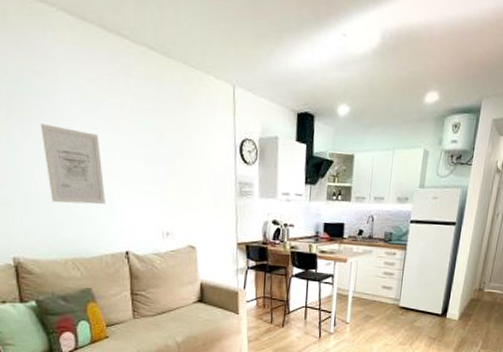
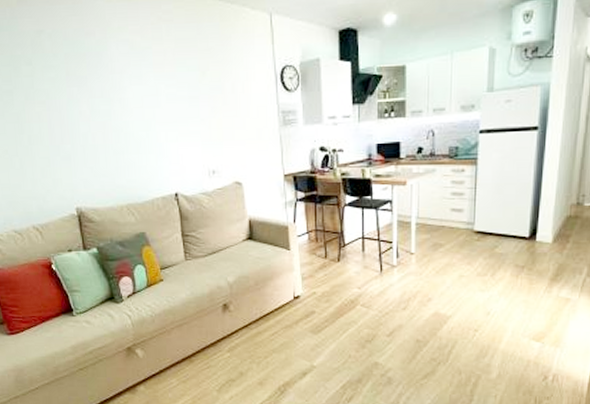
wall art: present [40,123,105,205] -> none [94,79,154,152]

